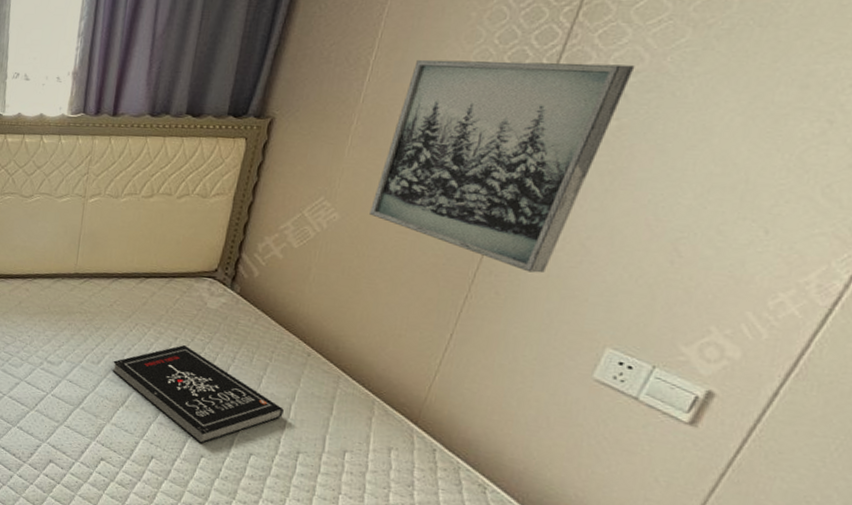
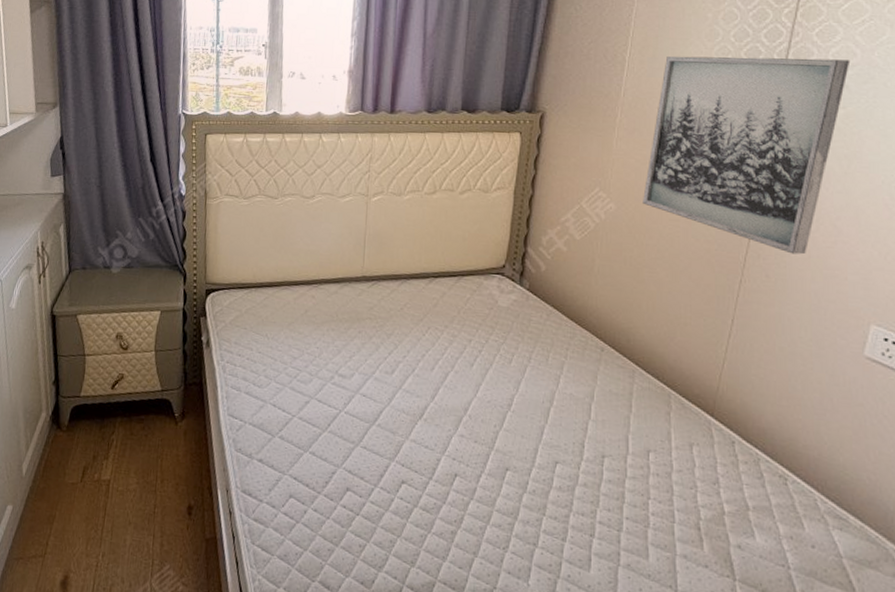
book: present [112,345,284,445] -> none [407,348,584,456]

